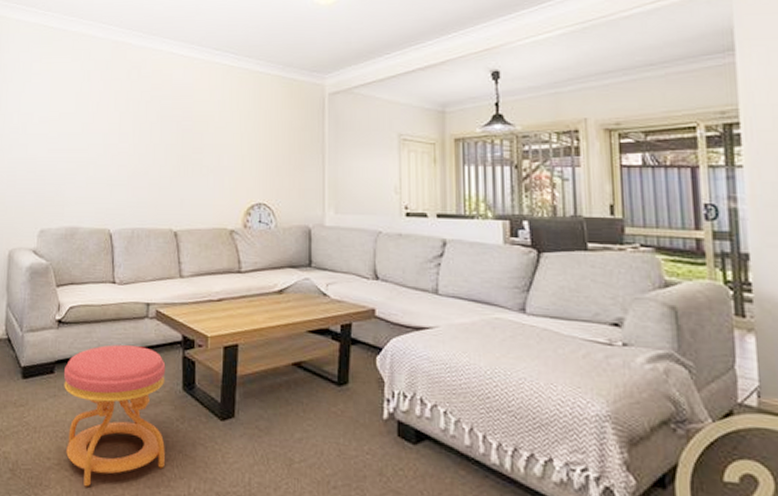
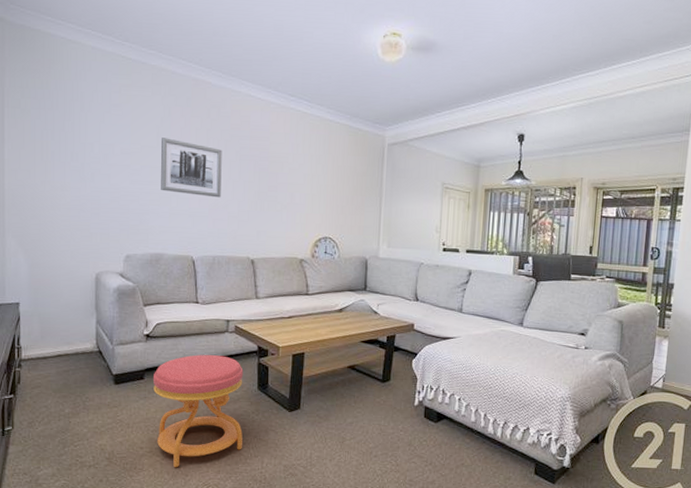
wall art: none [78,103,143,164] -> present [161,138,222,198]

